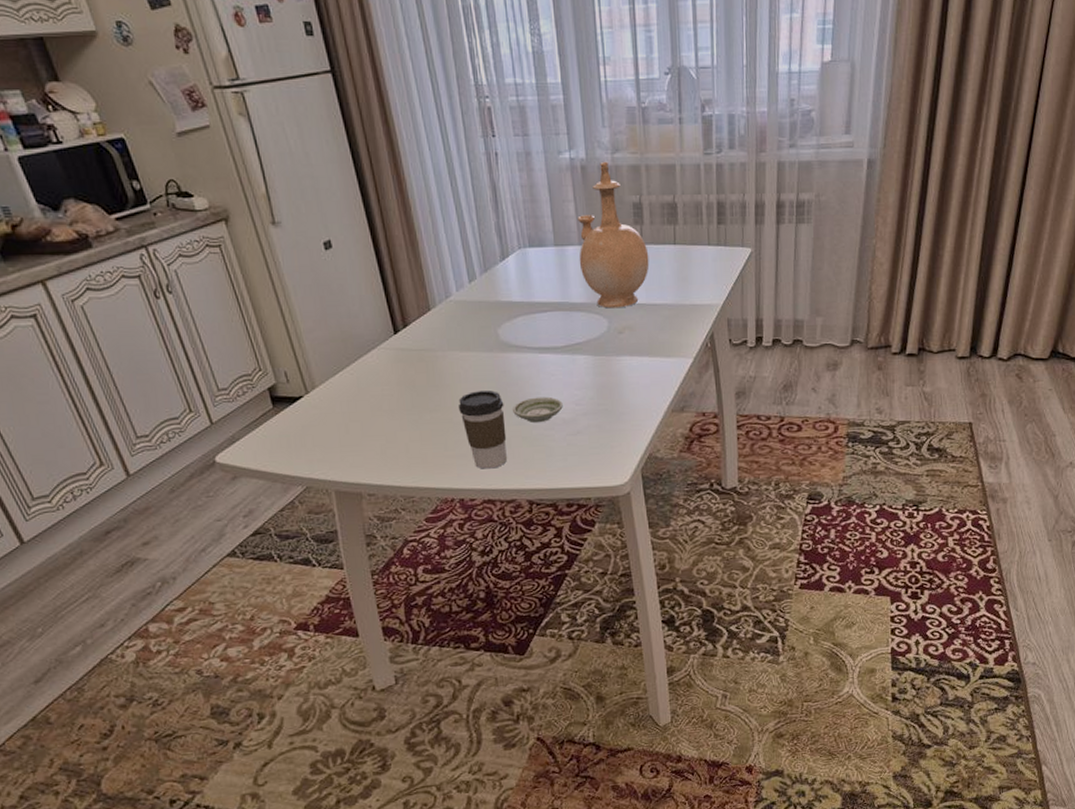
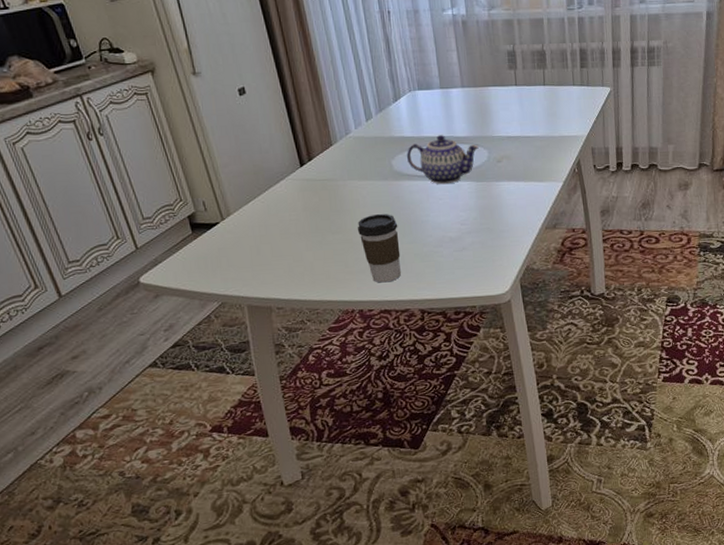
saucer: present [513,396,563,423] -> none [406,218,450,242]
teapot: none [514,300,599,358] -> present [406,135,480,185]
vase: present [578,161,650,309] -> none [460,17,523,141]

